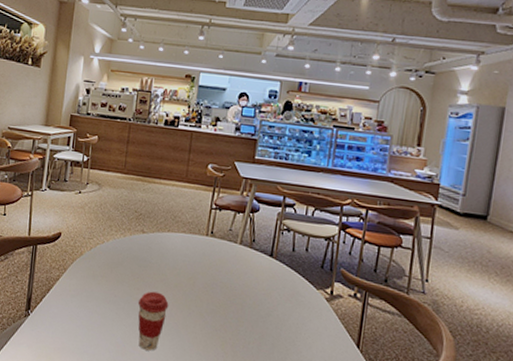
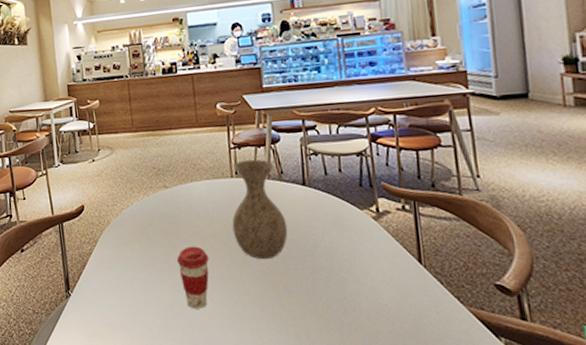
vase: none [196,222,249,318] -> present [232,159,288,260]

